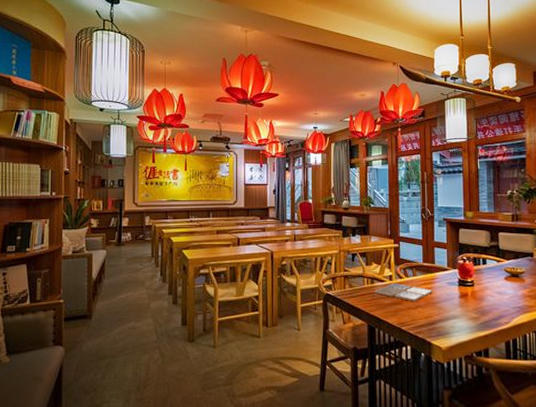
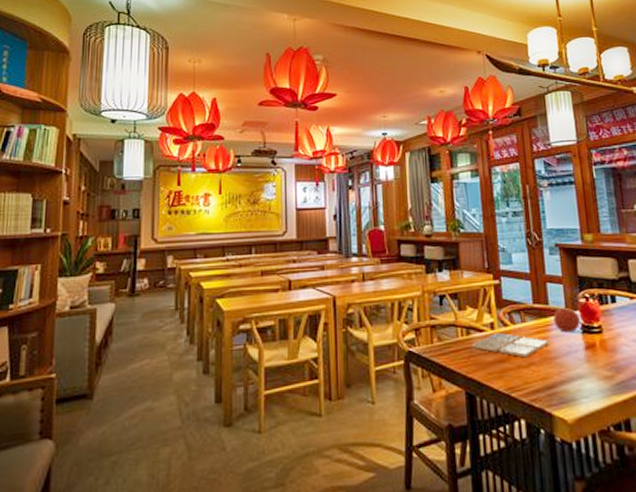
fruit: none [438,265,457,285] -> present [553,305,580,333]

